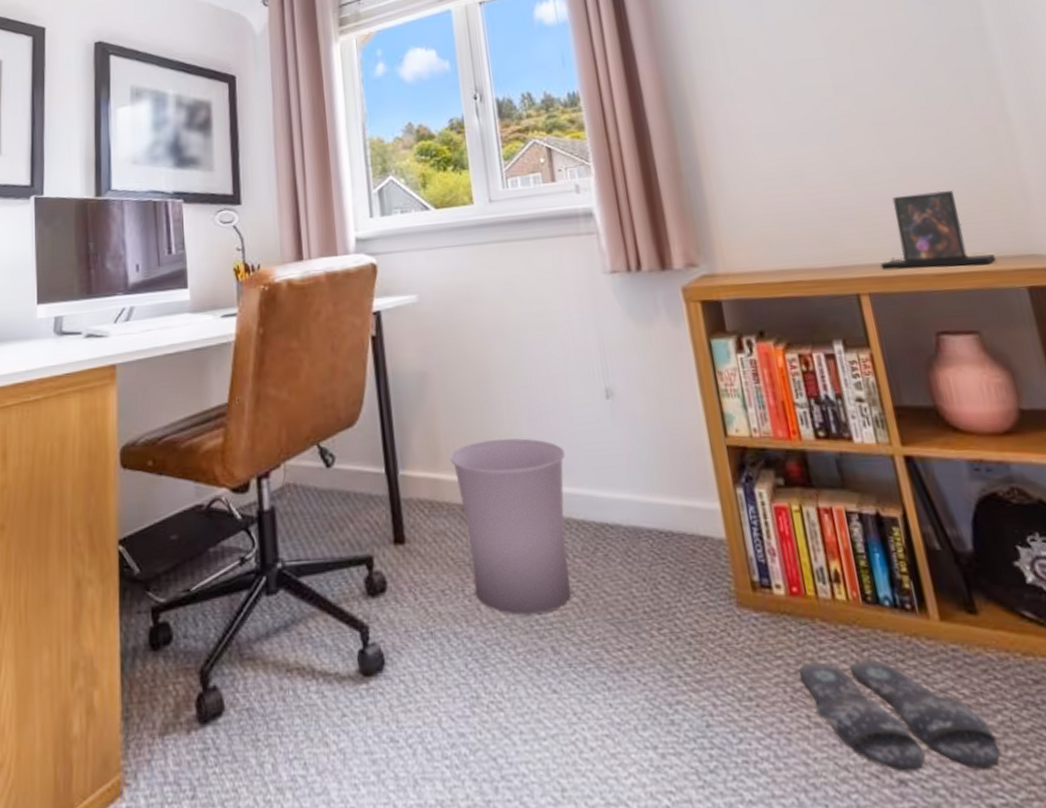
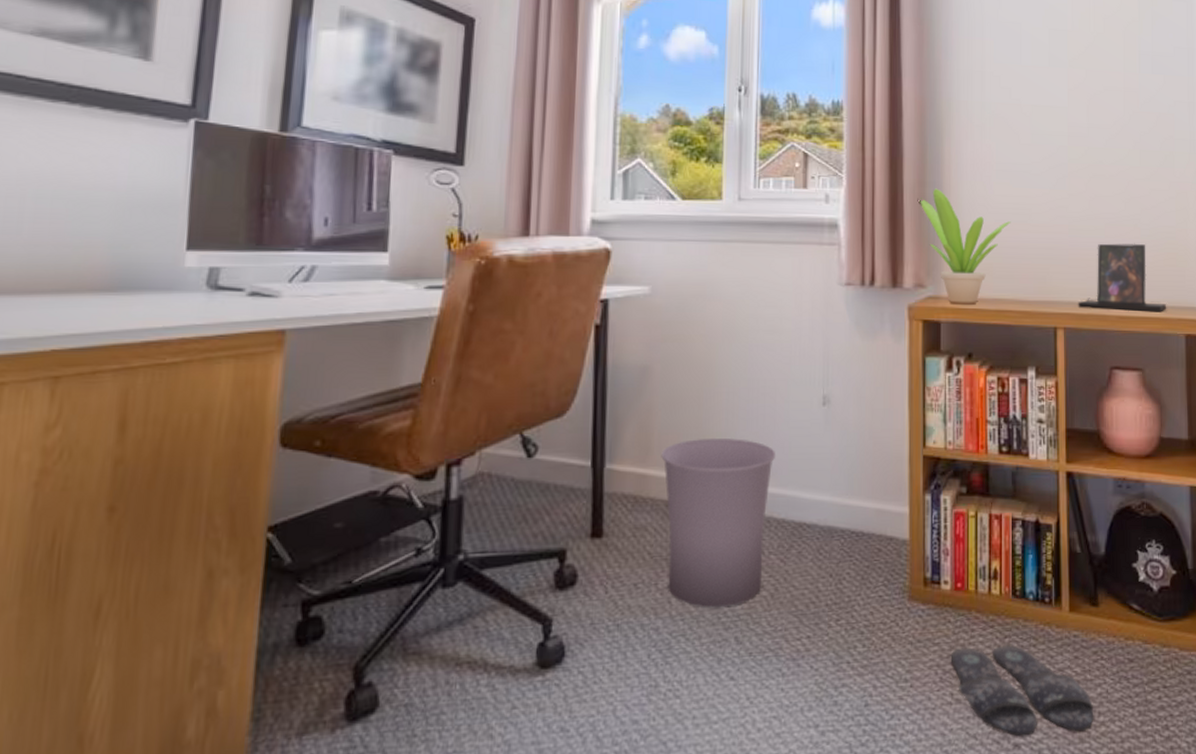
potted plant: none [675,163,783,282] -> present [918,188,1011,306]

